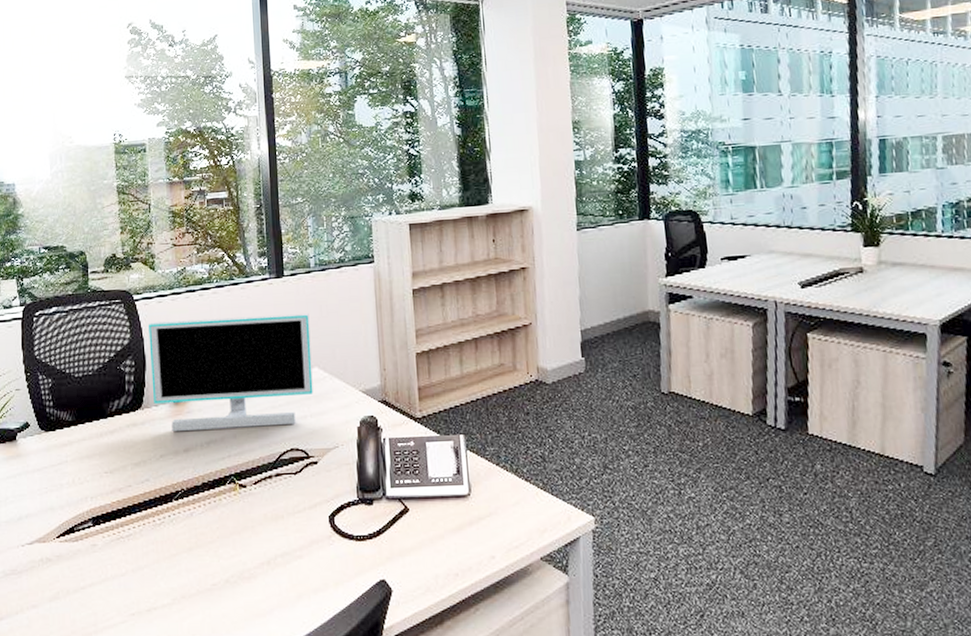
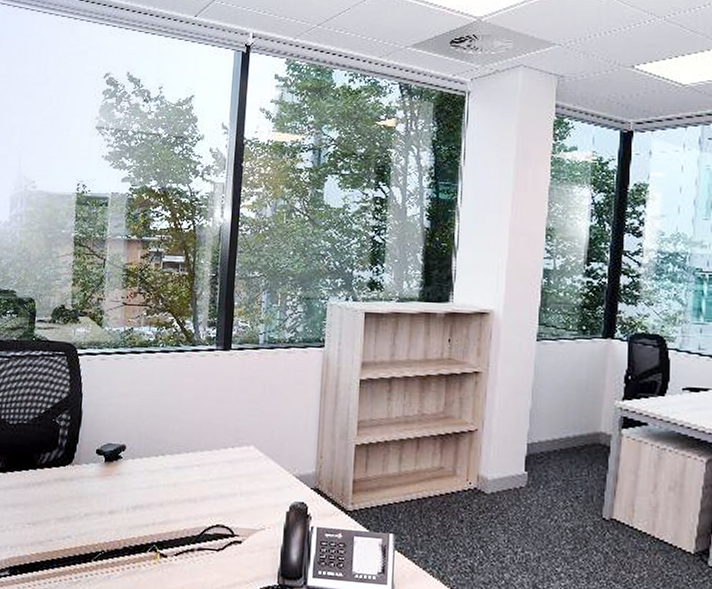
monitor: present [149,313,313,432] -> none [85,379,252,500]

